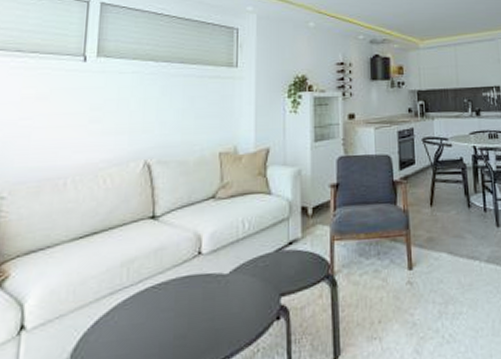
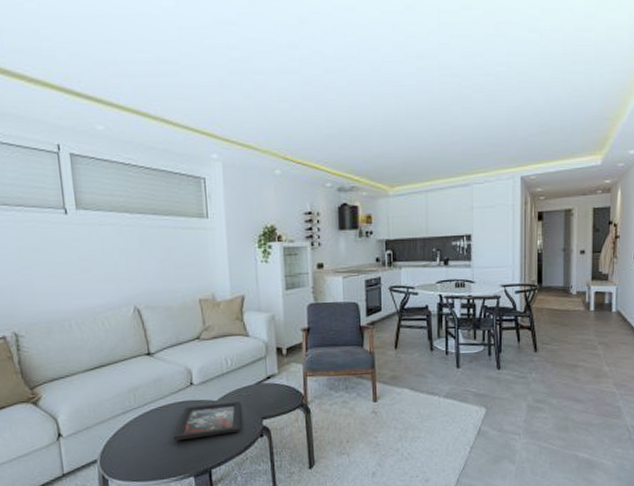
decorative tray: none [168,274,256,330] -> present [172,402,241,441]

